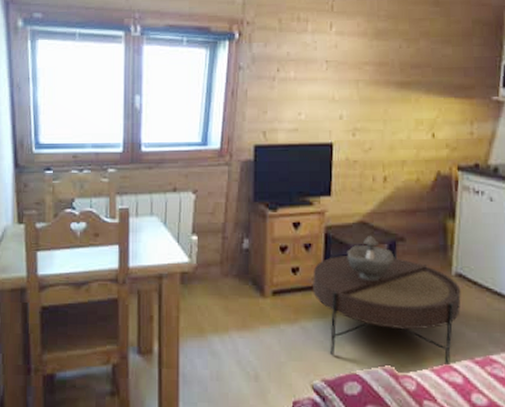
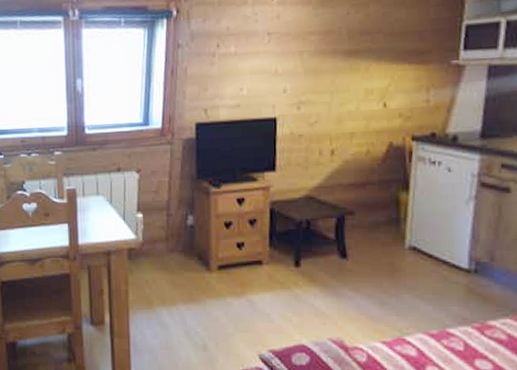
coffee table: present [313,255,461,366] -> none [258,229,415,339]
decorative bowl: present [347,235,395,280] -> none [293,209,344,254]

